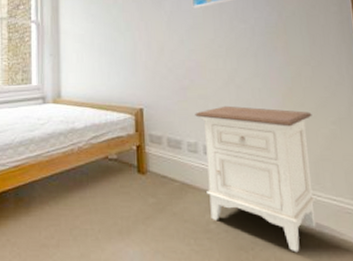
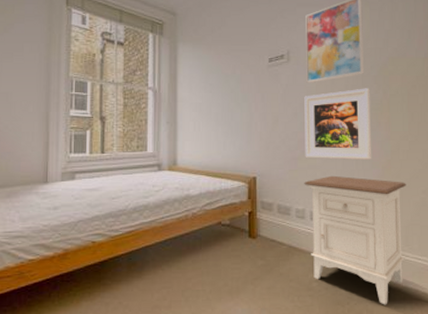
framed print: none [190,10,269,89] -> present [304,88,371,161]

